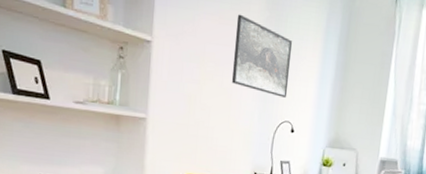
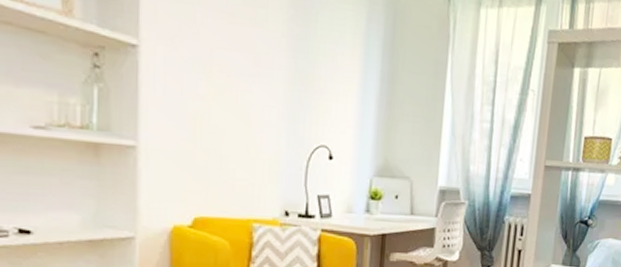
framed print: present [232,14,293,98] -> none [249,11,326,117]

